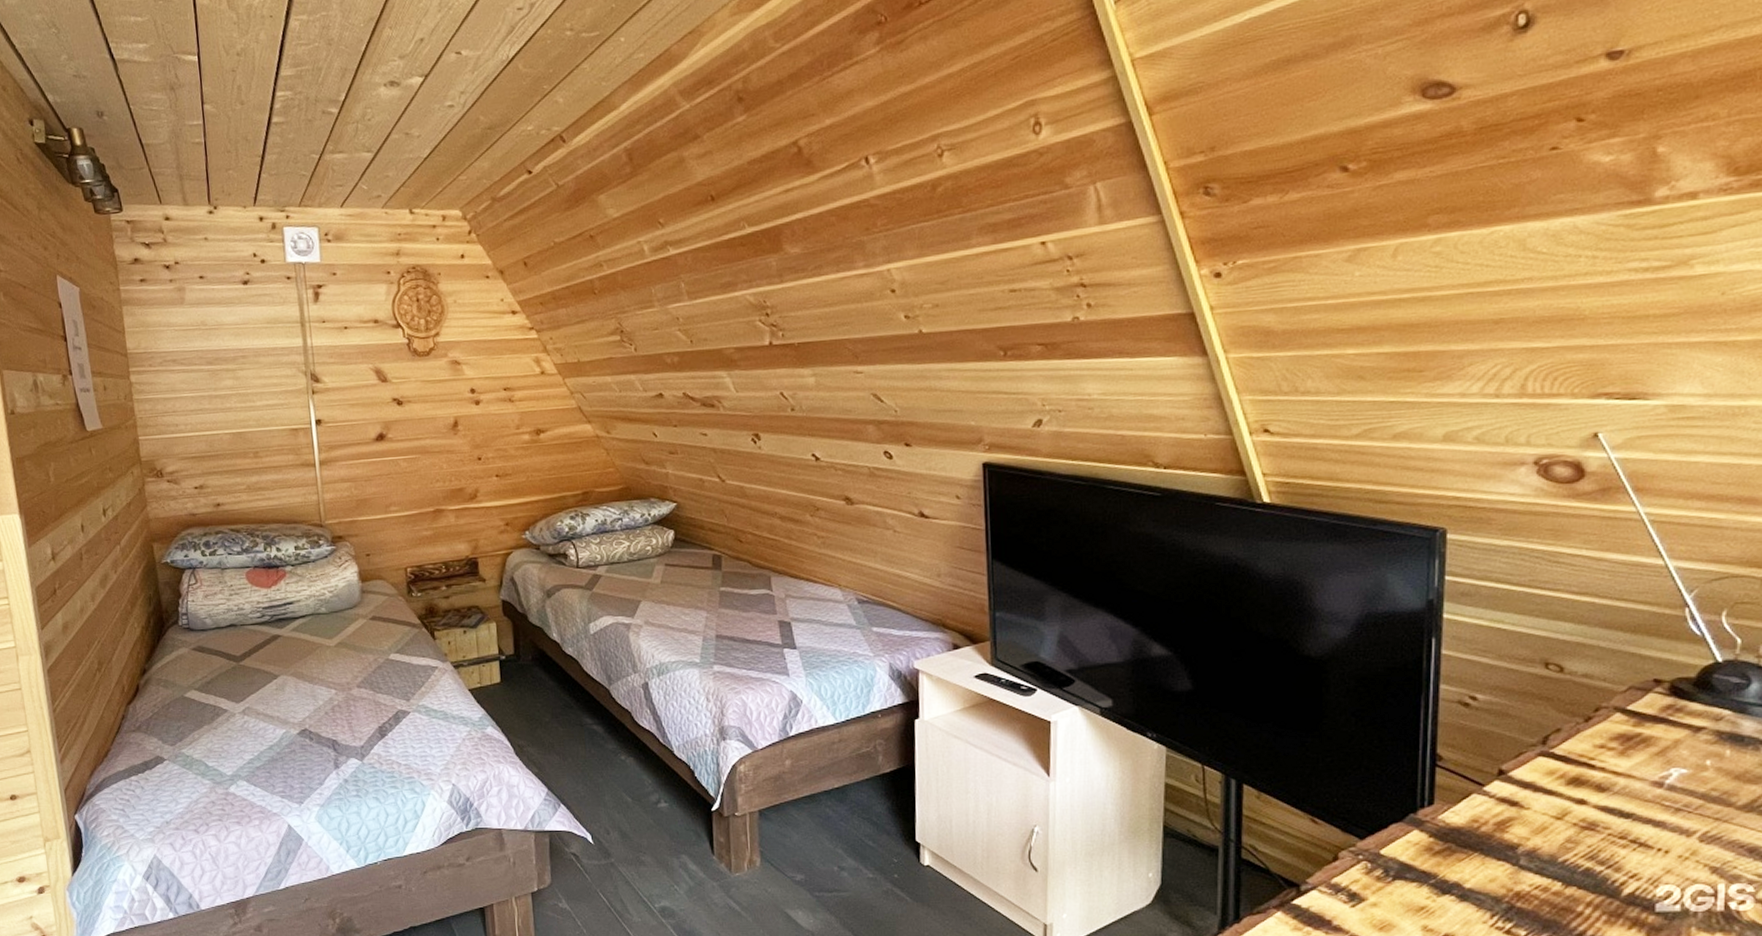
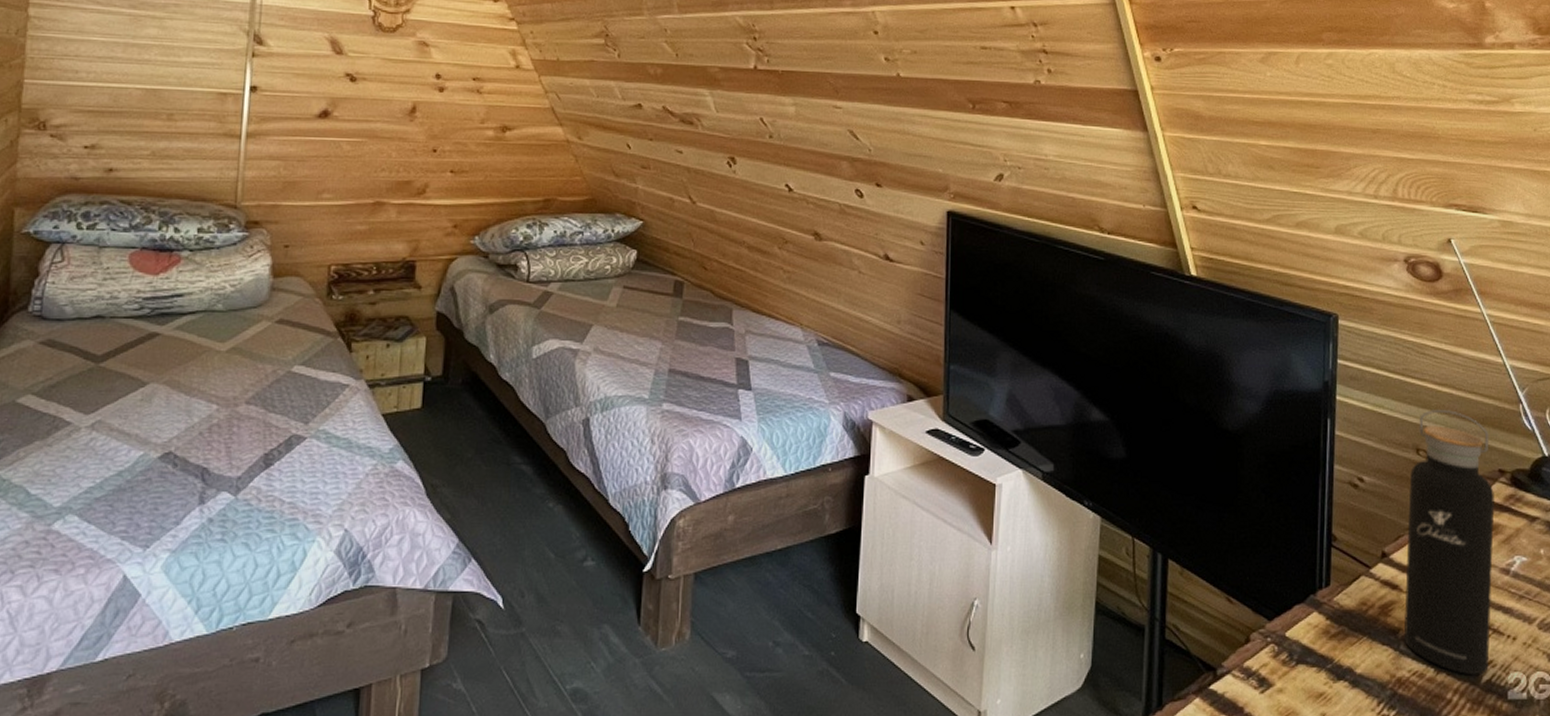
water bottle: none [1524,620,1647,889] -> present [1403,410,1495,675]

